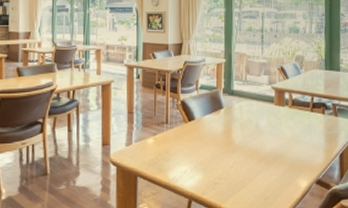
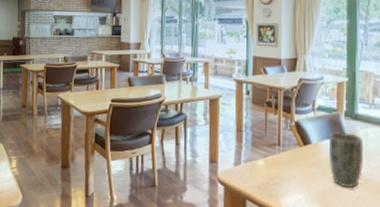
plant pot: none [209,106,238,155] -> present [328,131,363,188]

